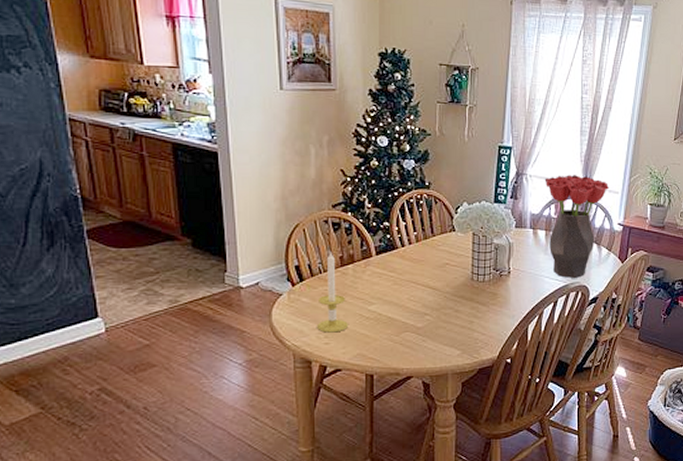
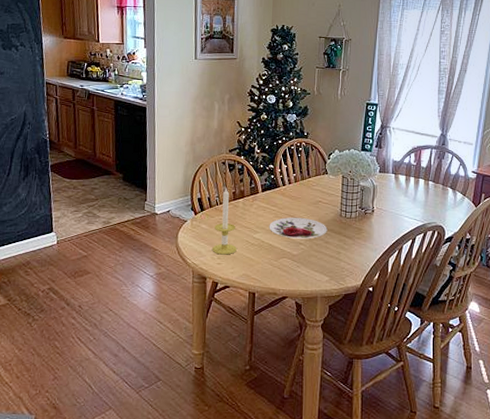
plate: none [386,284,457,309] -> present [269,217,328,239]
bouquet: present [544,175,610,278] -> none [405,128,465,218]

